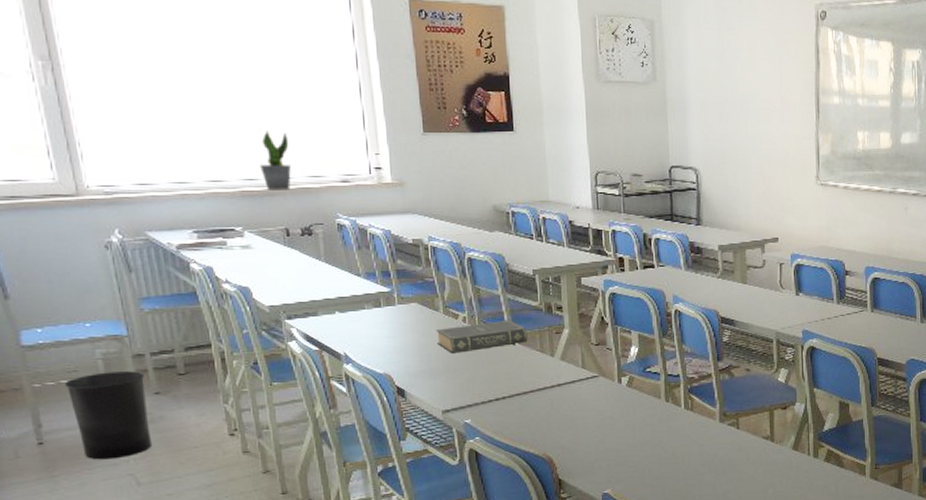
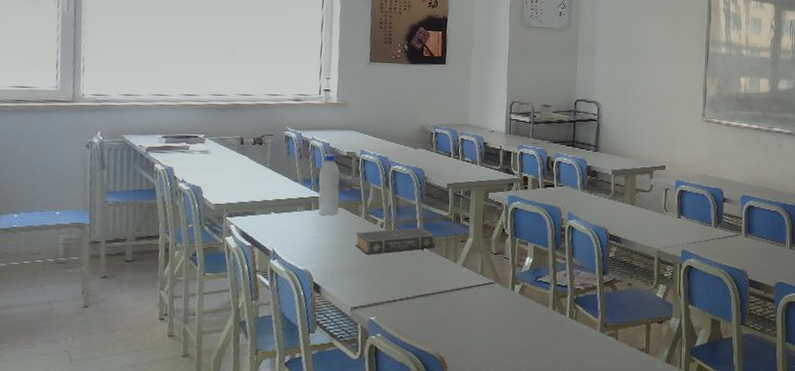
waste bin: present [64,371,153,460] -> none [26,256,97,336]
potted plant: present [260,131,291,190] -> none [228,55,256,105]
water bottle: none [383,243,414,313] -> present [318,155,340,216]

